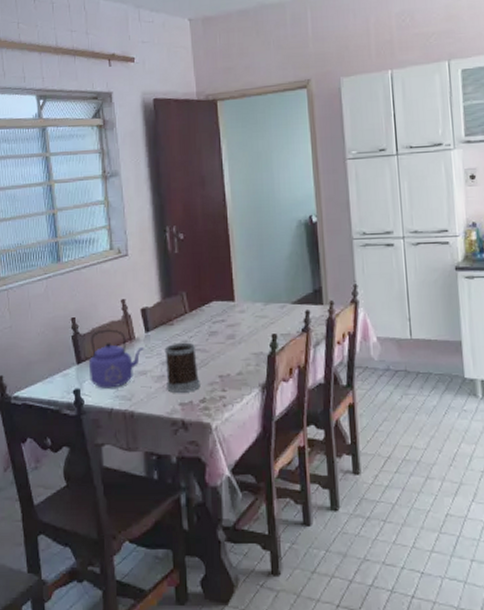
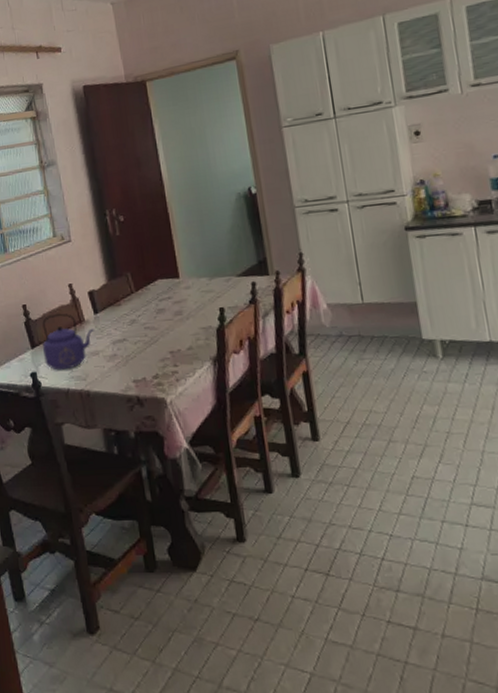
mug: present [164,342,200,393] -> none [114,321,152,371]

